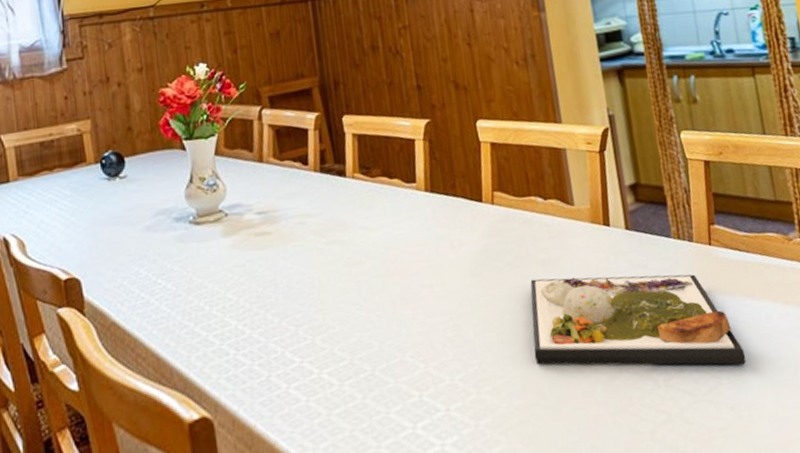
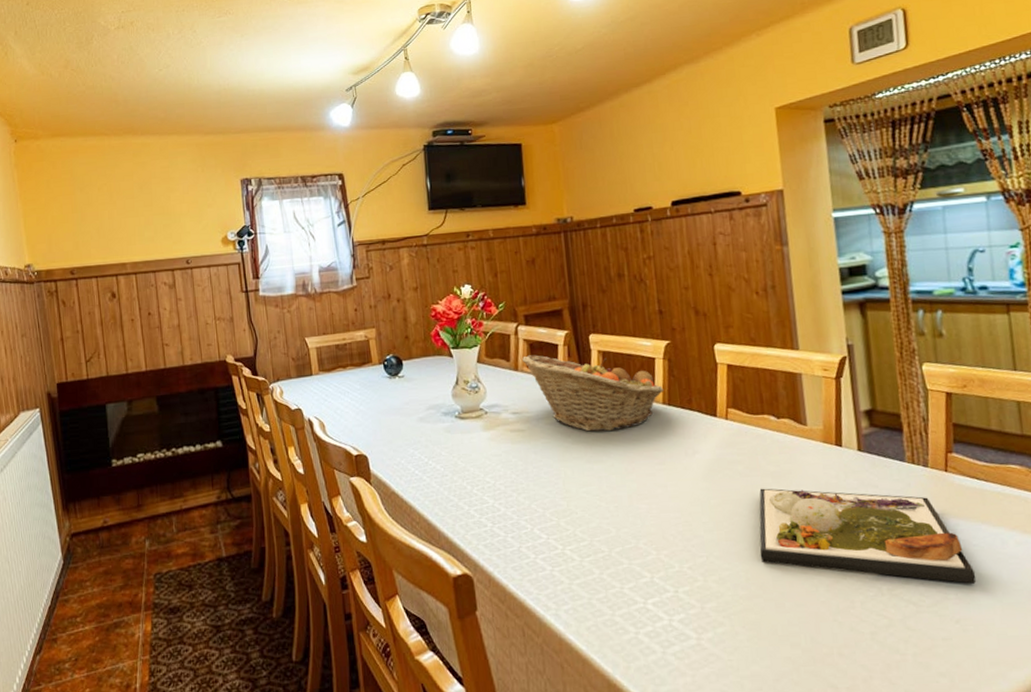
fruit basket: none [268,141,426,229] -> present [522,355,664,432]

